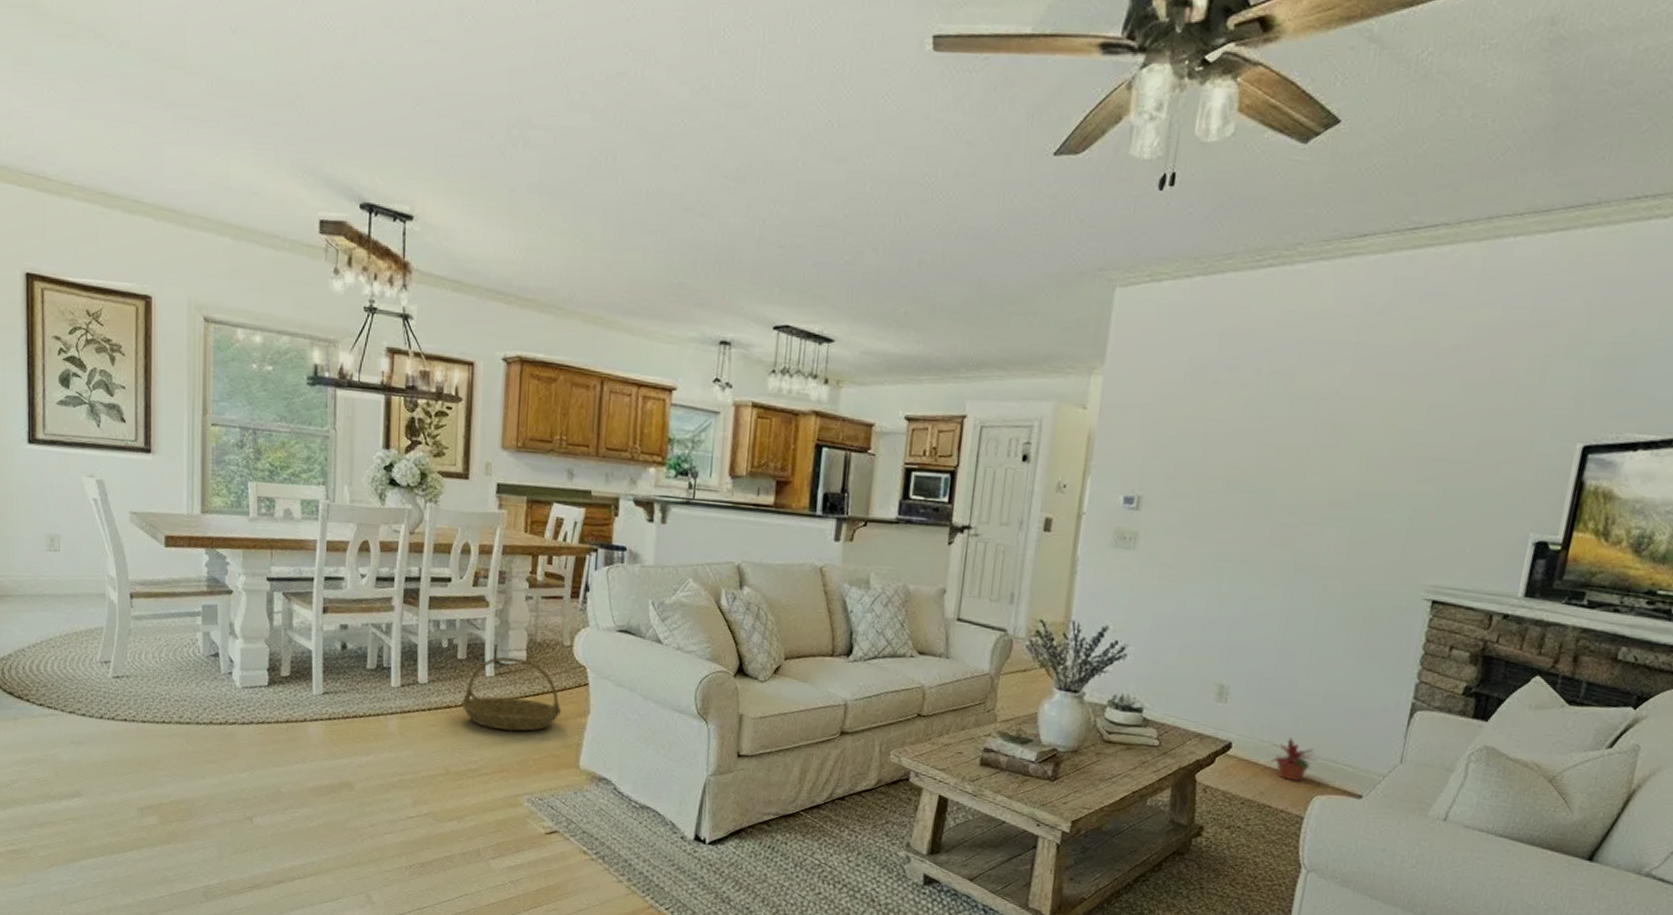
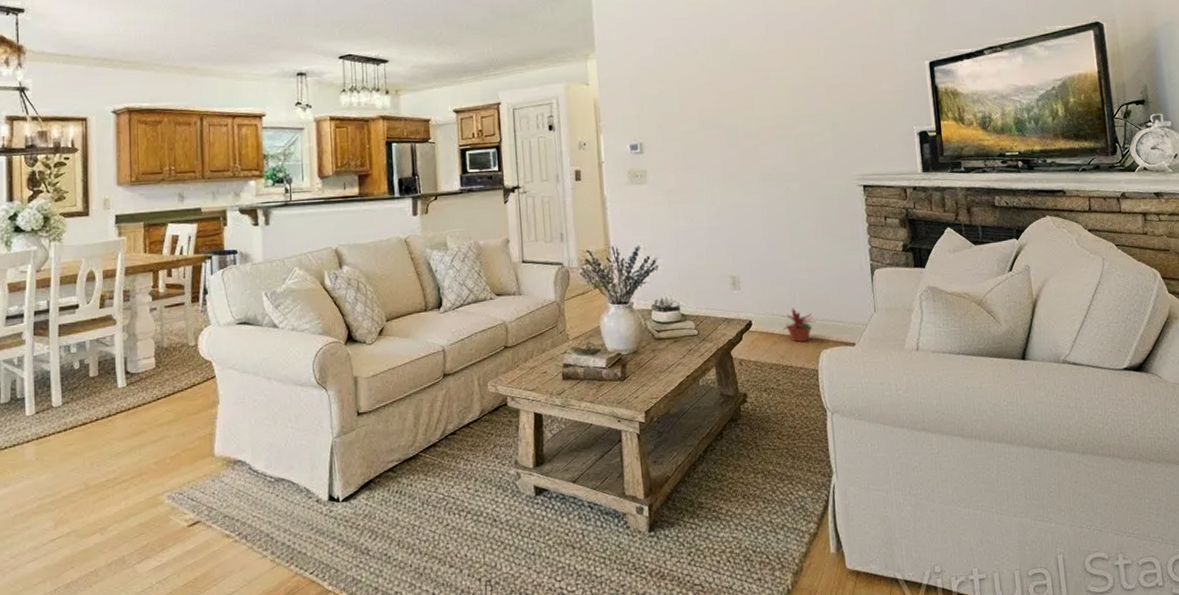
basket: present [460,656,562,731] -> none [95,365,193,436]

